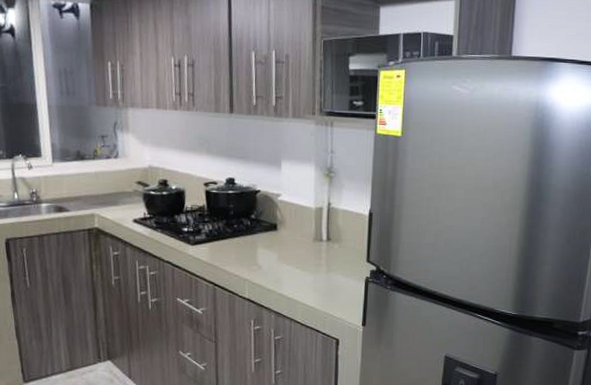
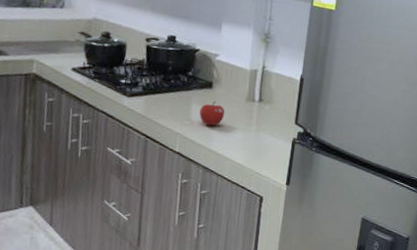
fruit: none [266,243,293,270] -> present [199,101,225,126]

